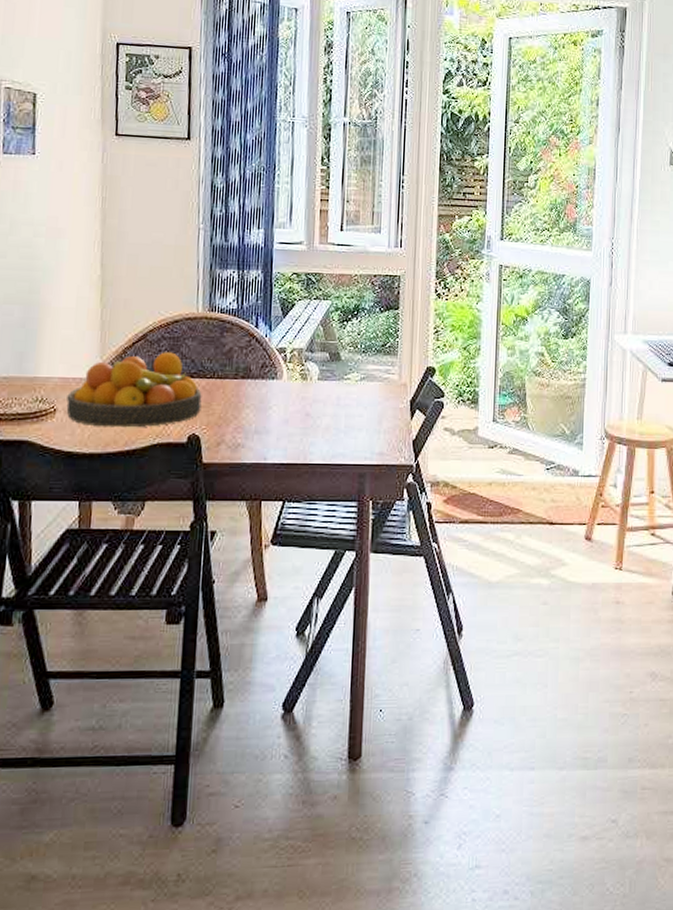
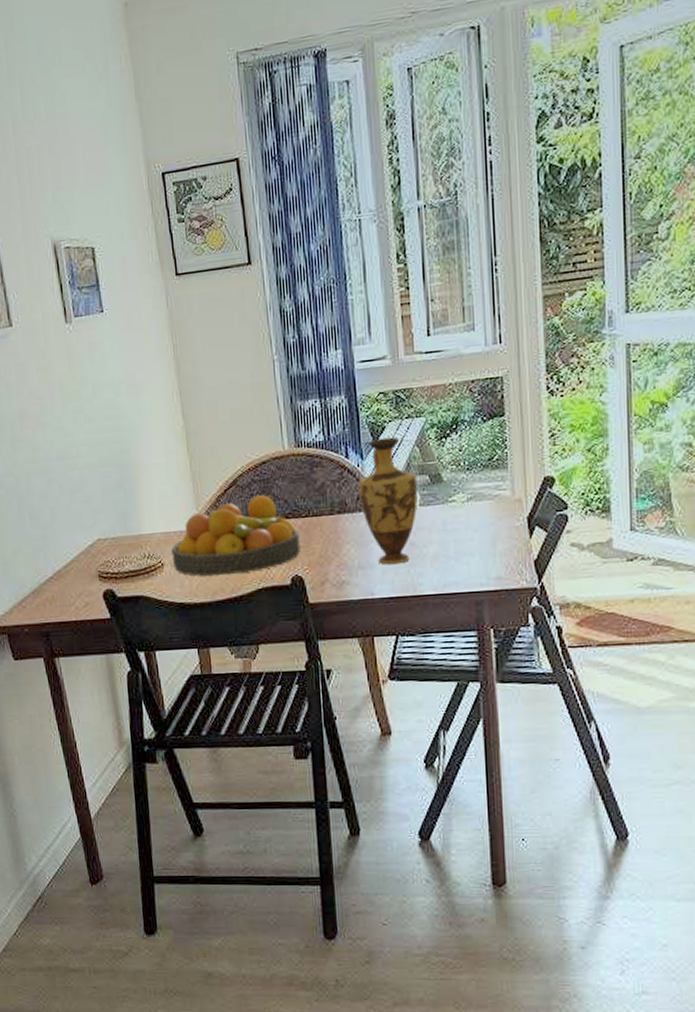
vase: none [264,313,318,433] -> present [358,436,418,565]

